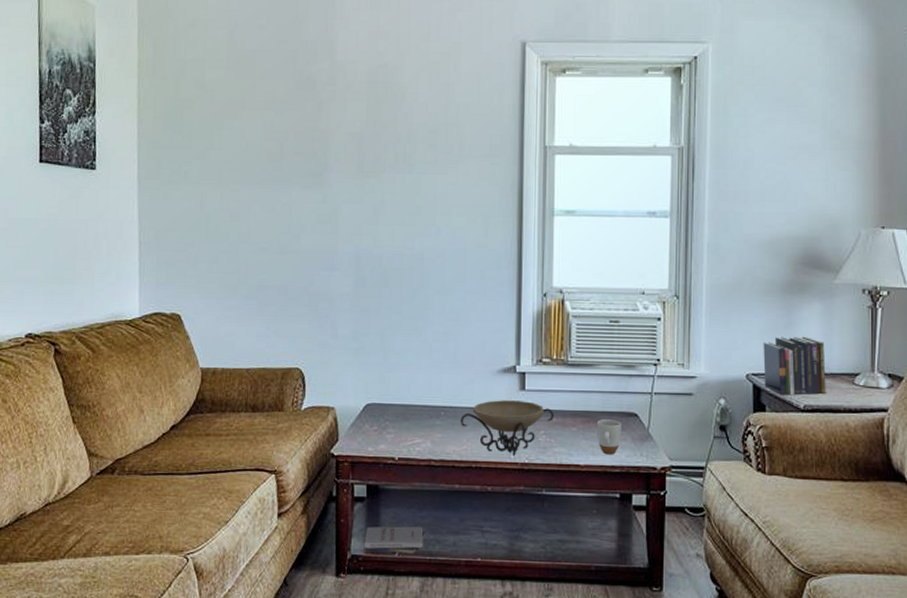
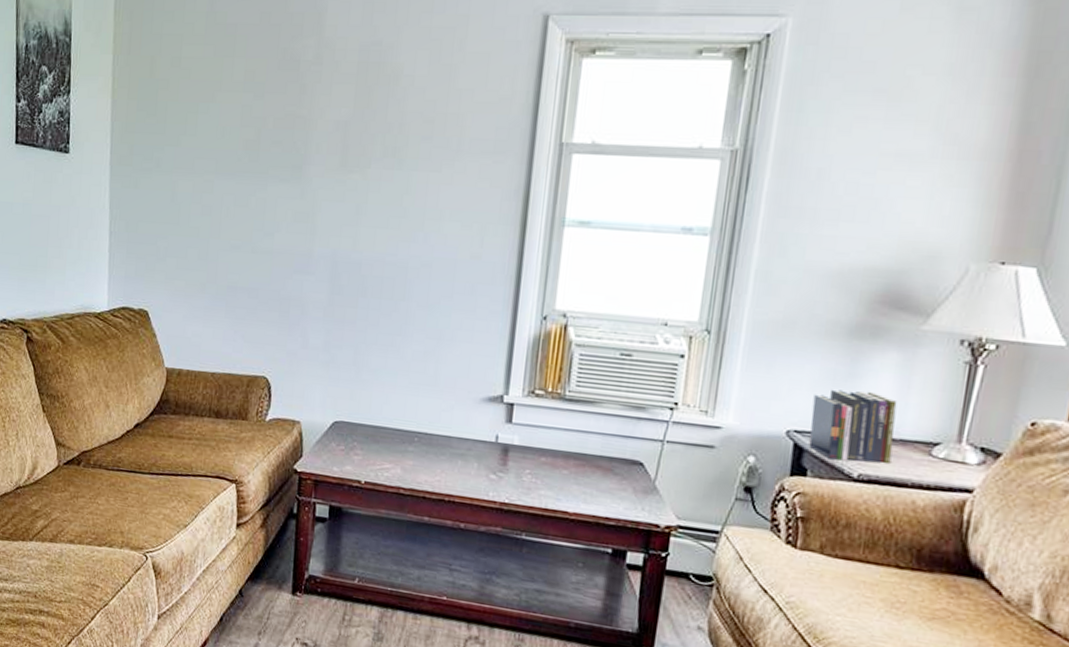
books: present [363,526,426,554] -> none [322,548,389,583]
decorative bowl: present [460,400,554,456] -> none [435,431,544,494]
mug: present [597,419,622,455] -> none [591,464,623,505]

